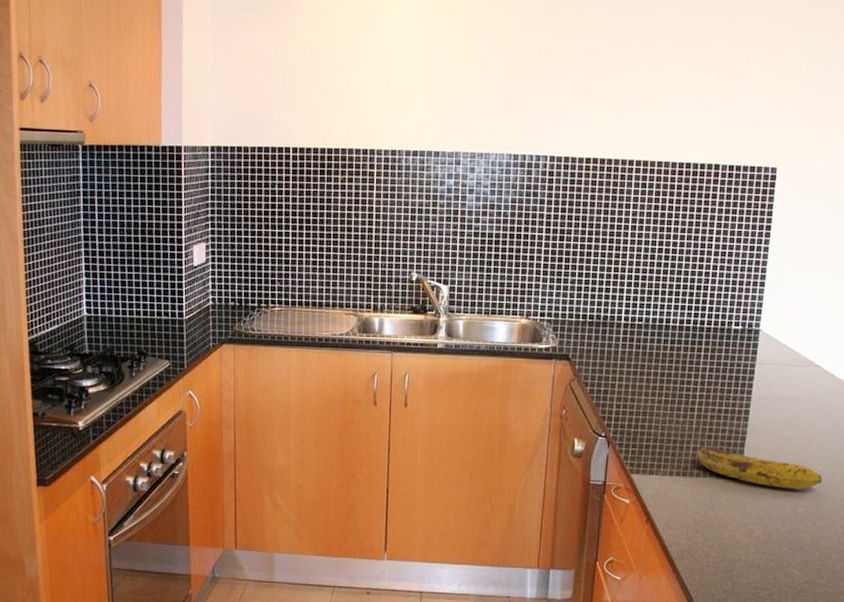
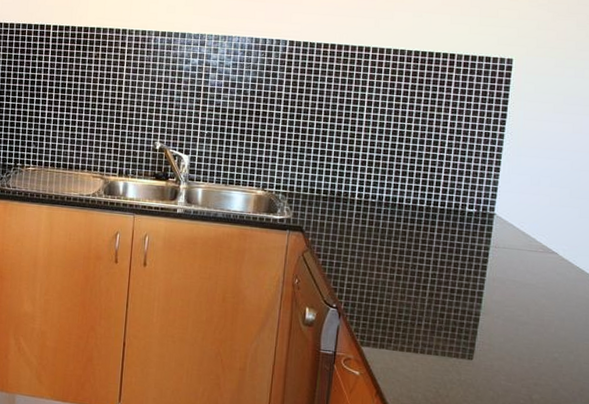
fruit: present [697,445,822,490] -> none [429,323,559,376]

